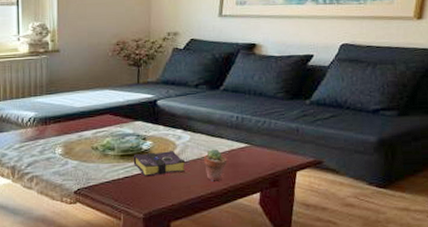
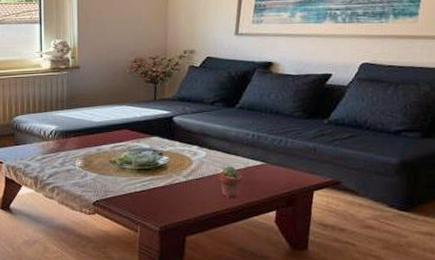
book: present [133,151,186,177] -> none [150,167,202,191]

